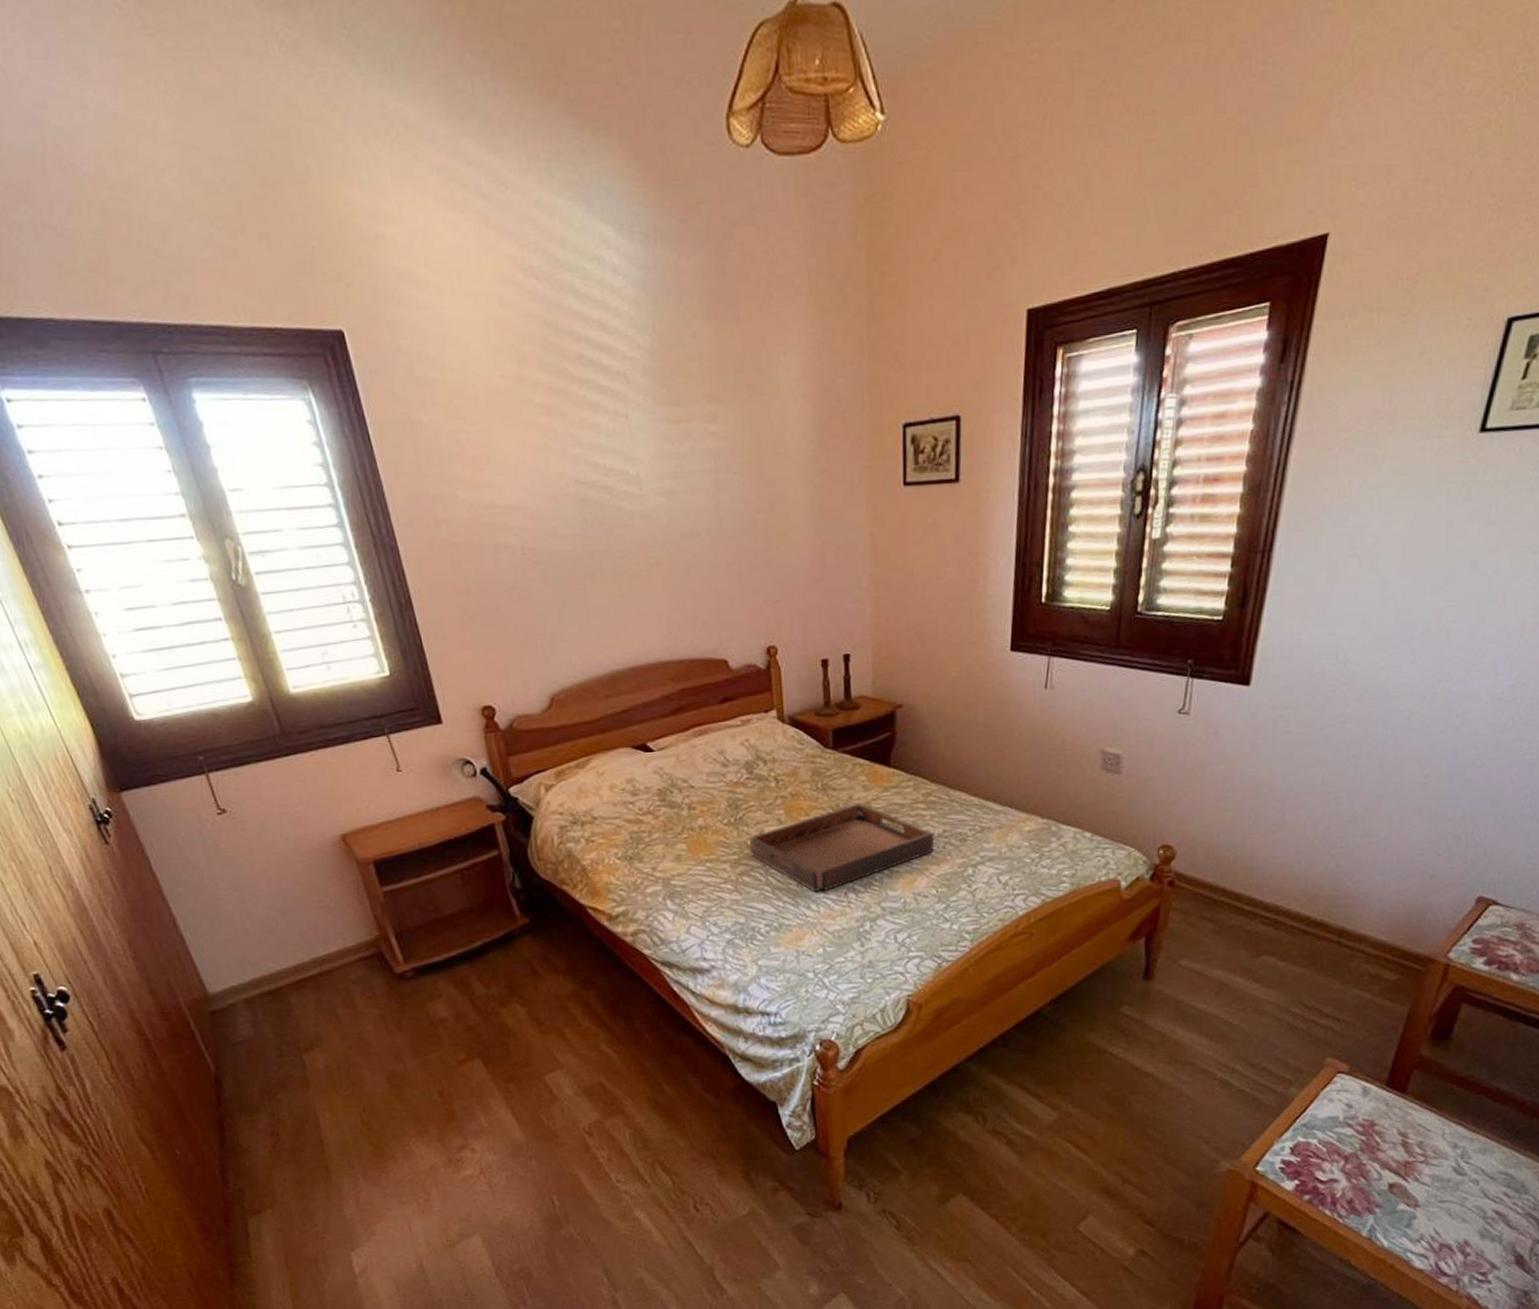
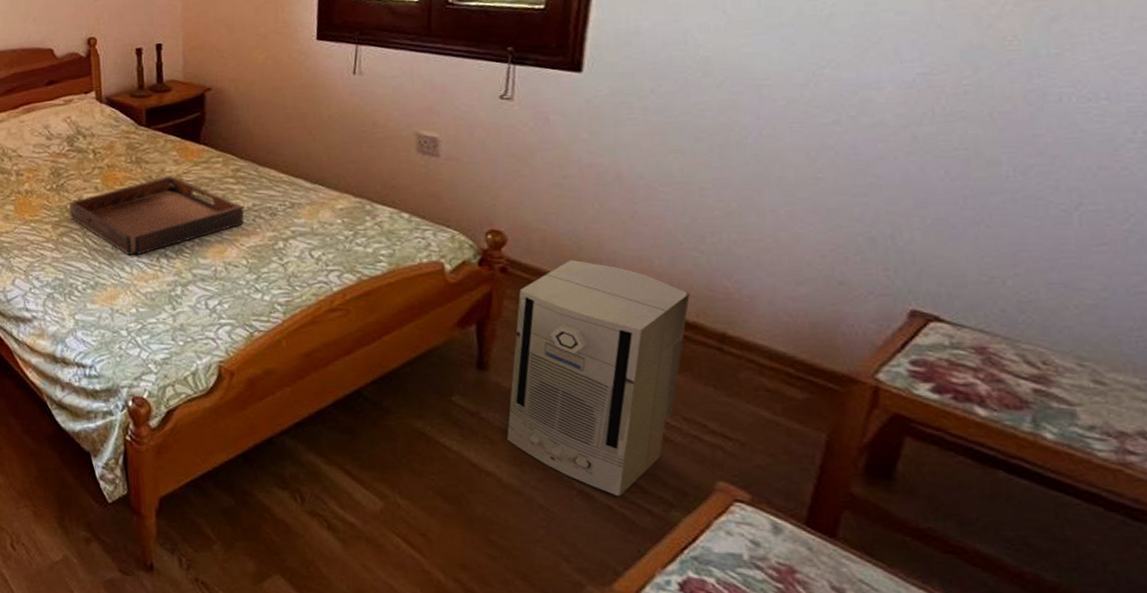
air purifier: none [1165,870,1320,1081] -> present [507,260,690,497]

